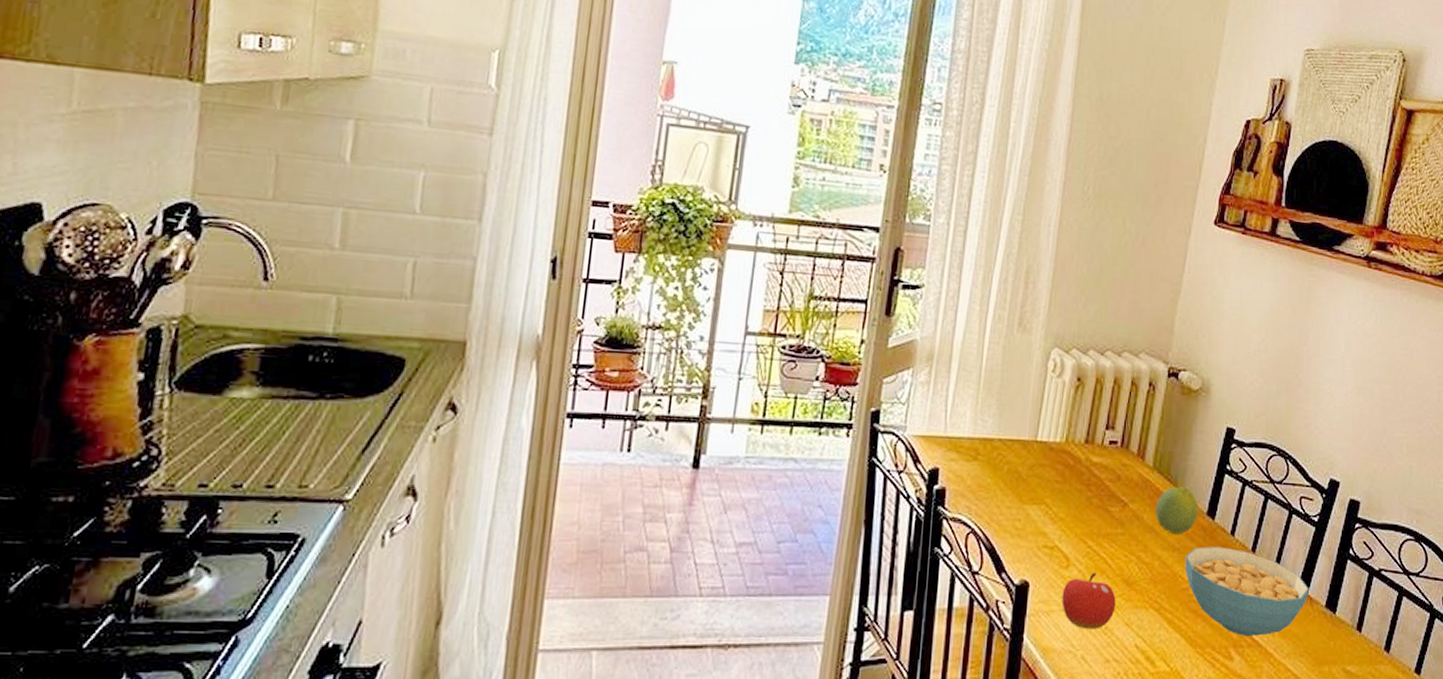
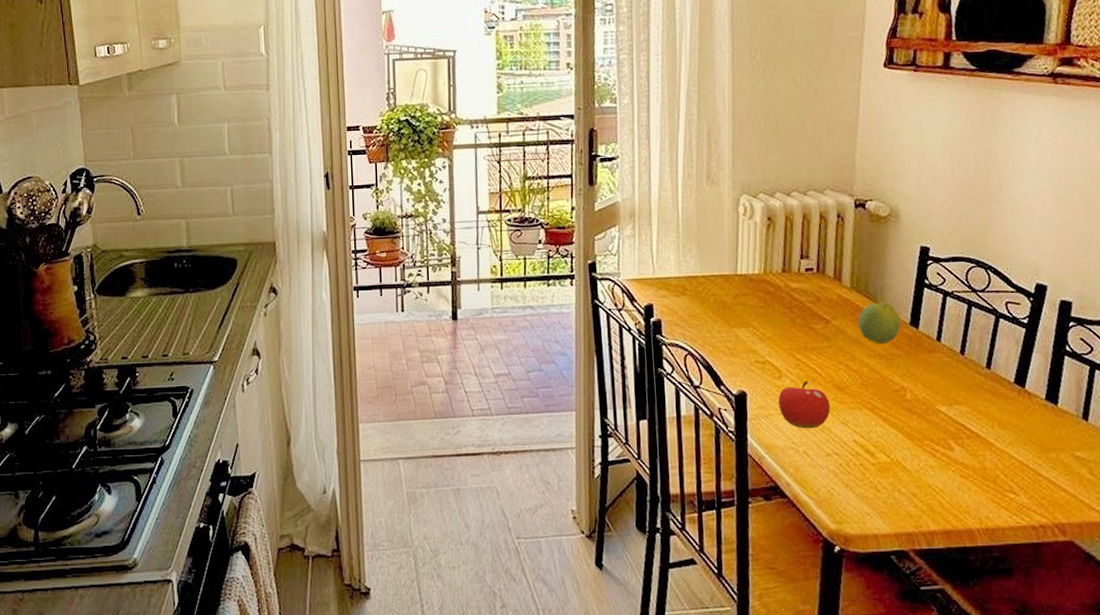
cereal bowl: present [1185,546,1310,637] -> none [893,351,1027,430]

